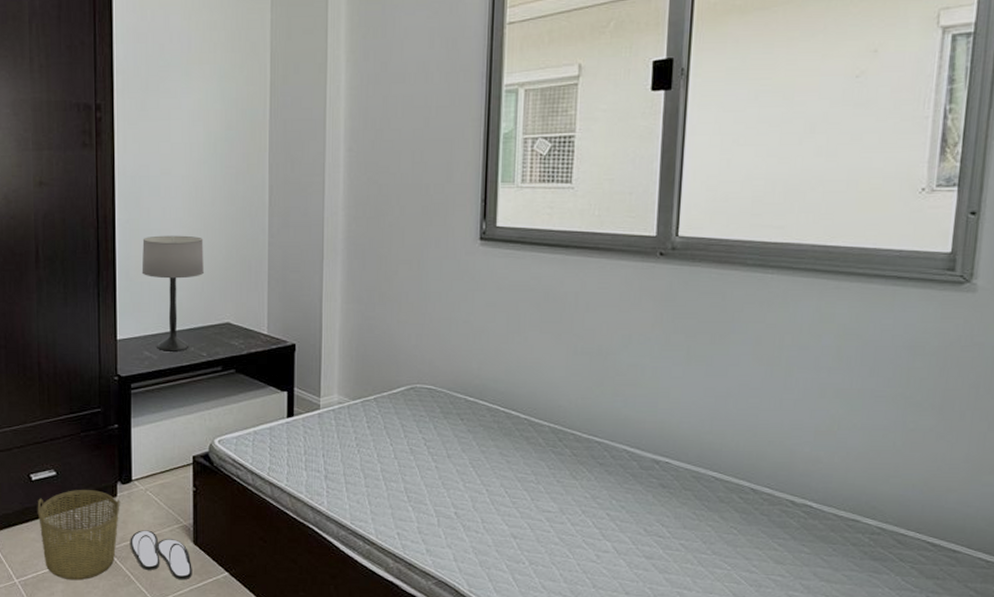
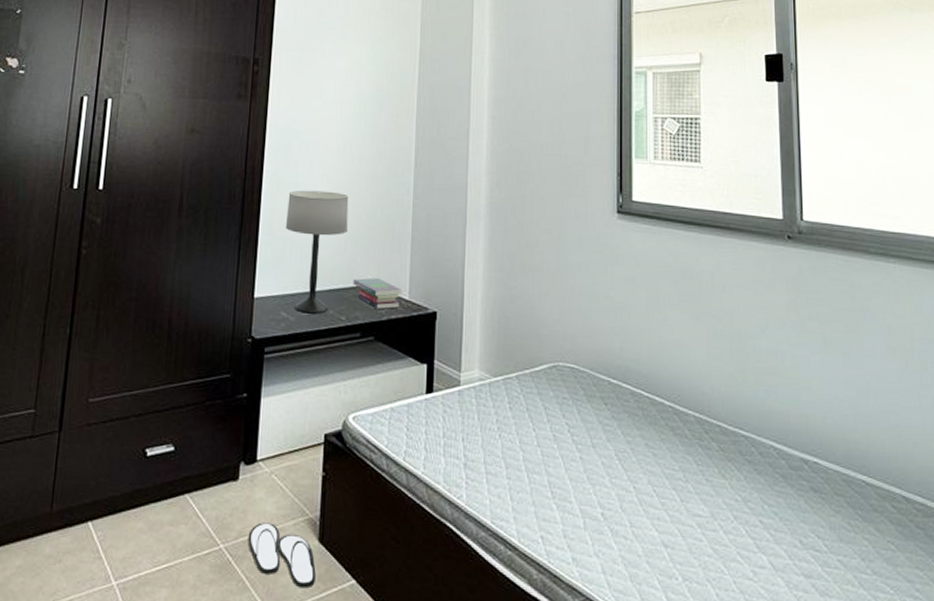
basket: present [37,490,120,580] -> none [148,470,242,584]
books: none [212,315,261,345] -> present [353,277,402,310]

